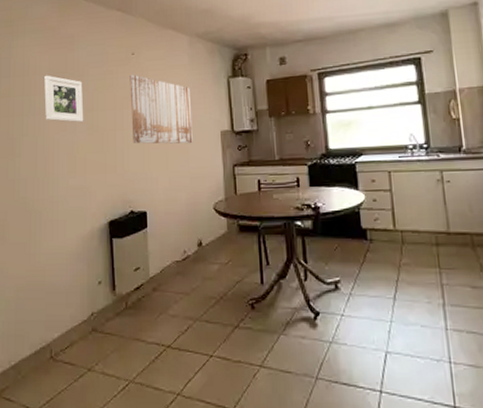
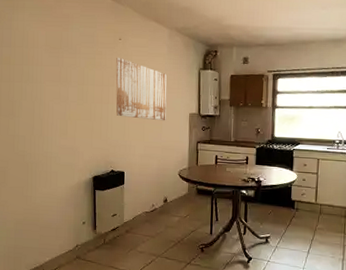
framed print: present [44,75,84,123] -> none [41,49,75,94]

